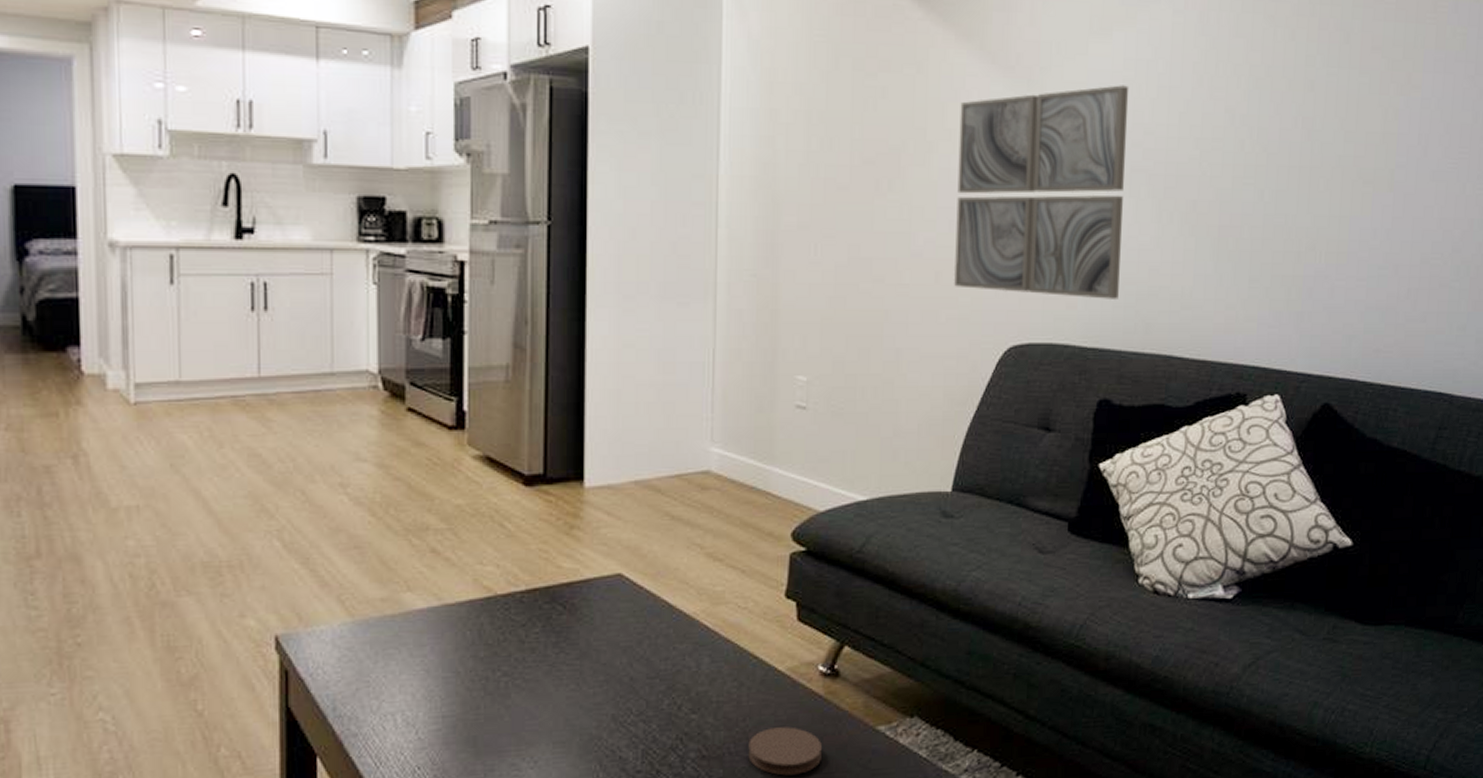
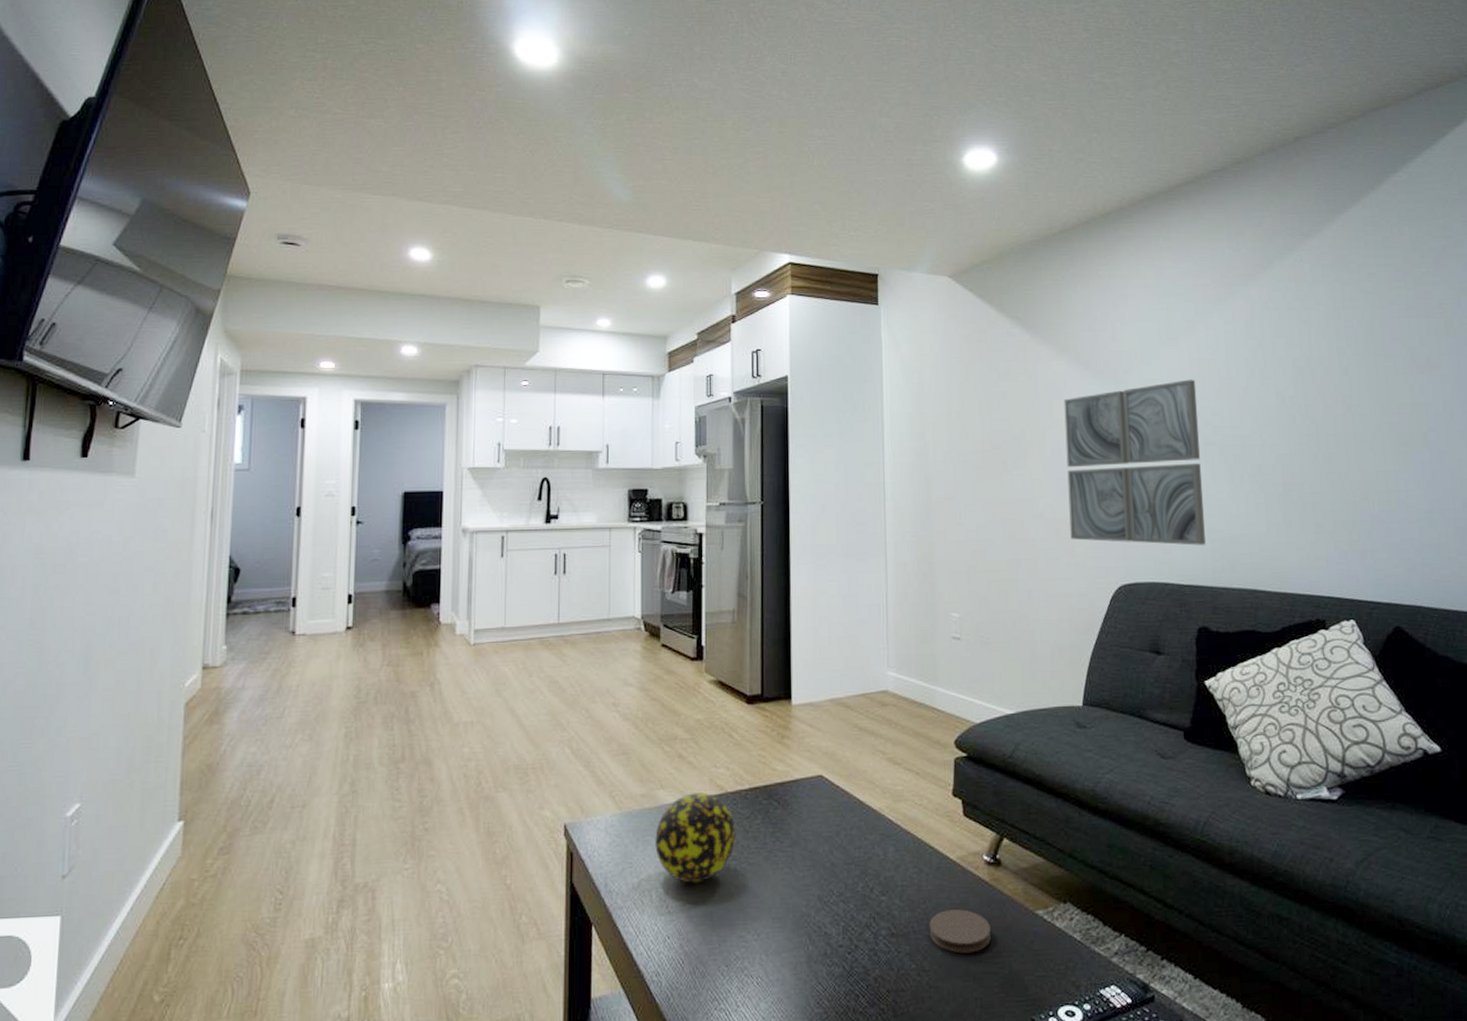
decorative ball: none [400,595,508,705] -> present [655,792,736,884]

